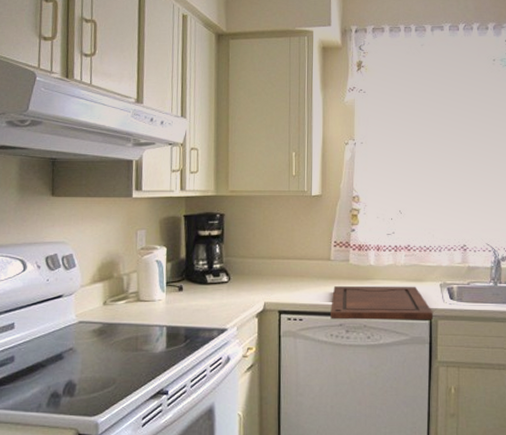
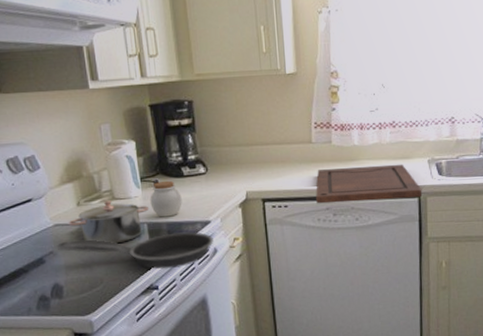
frying pan: none [77,338,228,374] -> present [56,232,214,270]
cooking pot: none [92,302,171,345] -> present [68,200,150,244]
jar: none [172,286,203,322] -> present [150,180,182,217]

